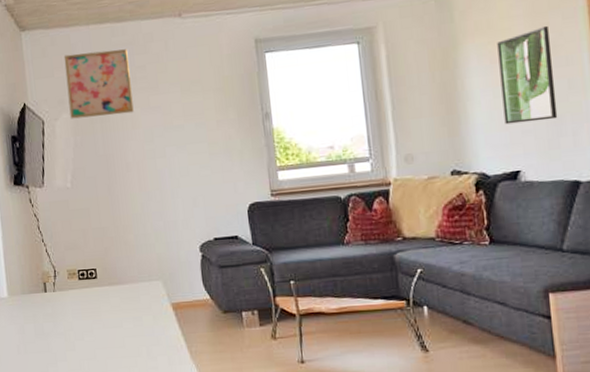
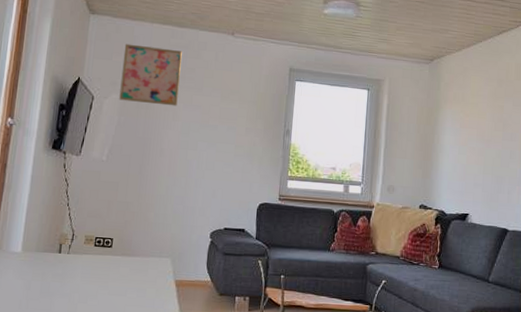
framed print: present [497,25,558,125] -> none [463,107,503,179]

